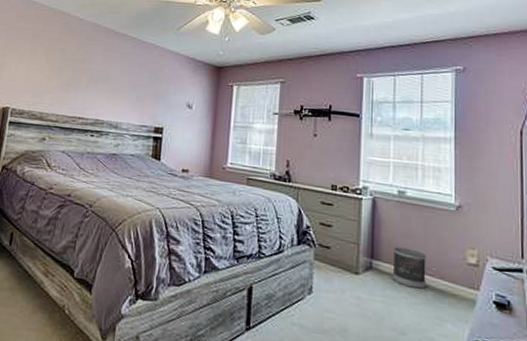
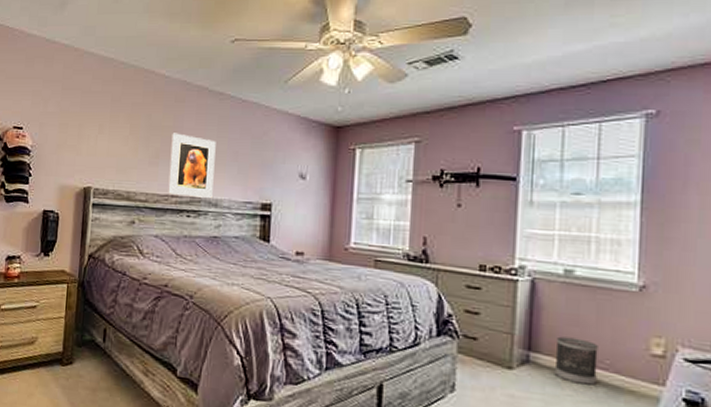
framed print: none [75,65,119,121] -> present [168,133,216,198]

